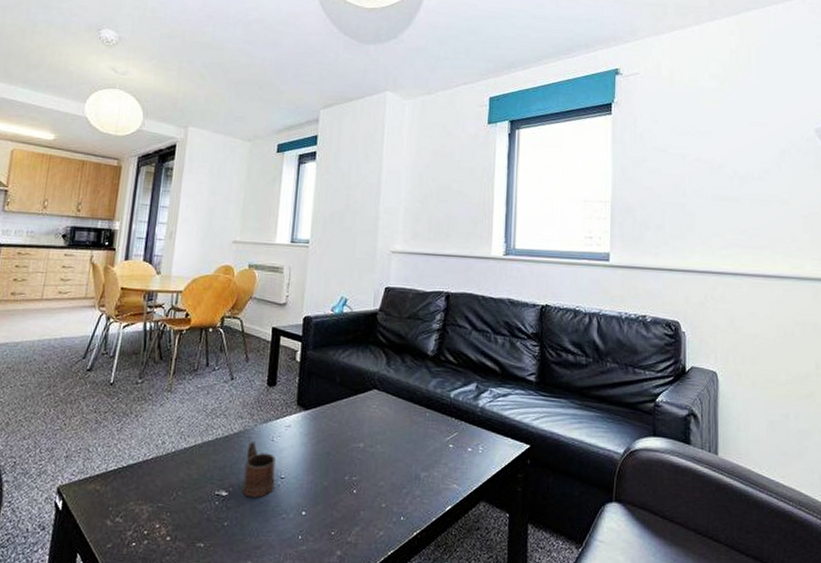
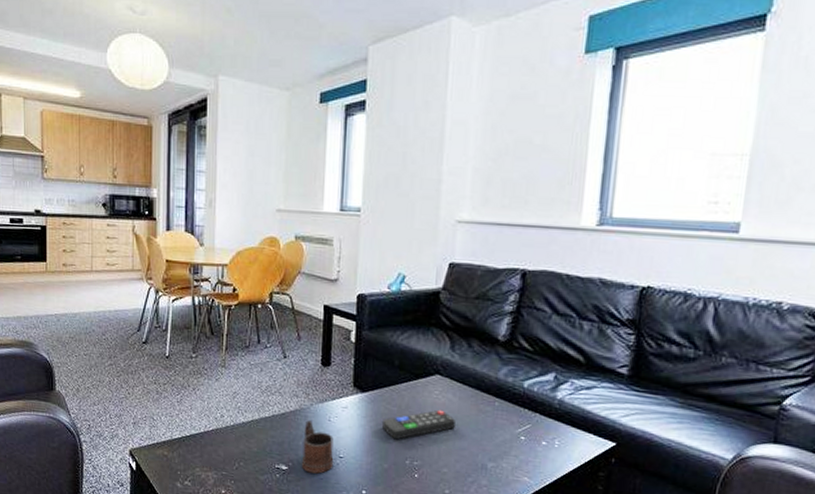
remote control: none [323,423,391,456] -> present [382,409,455,440]

